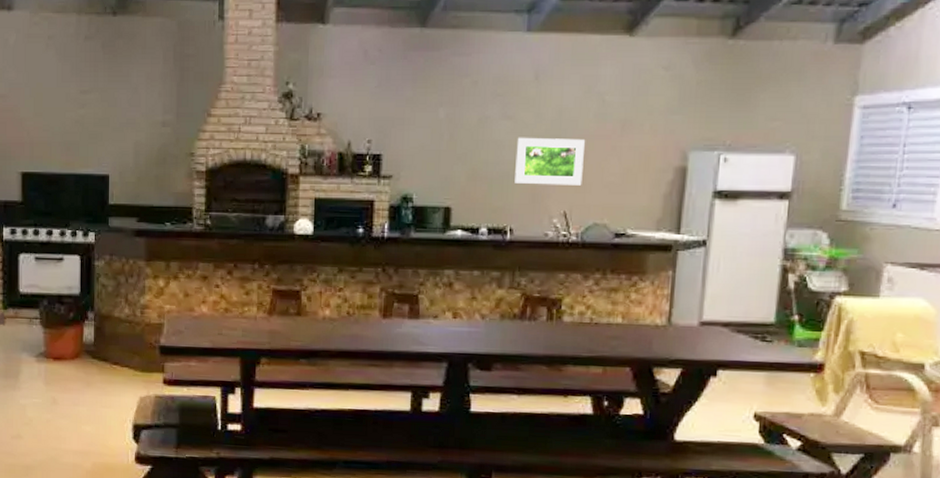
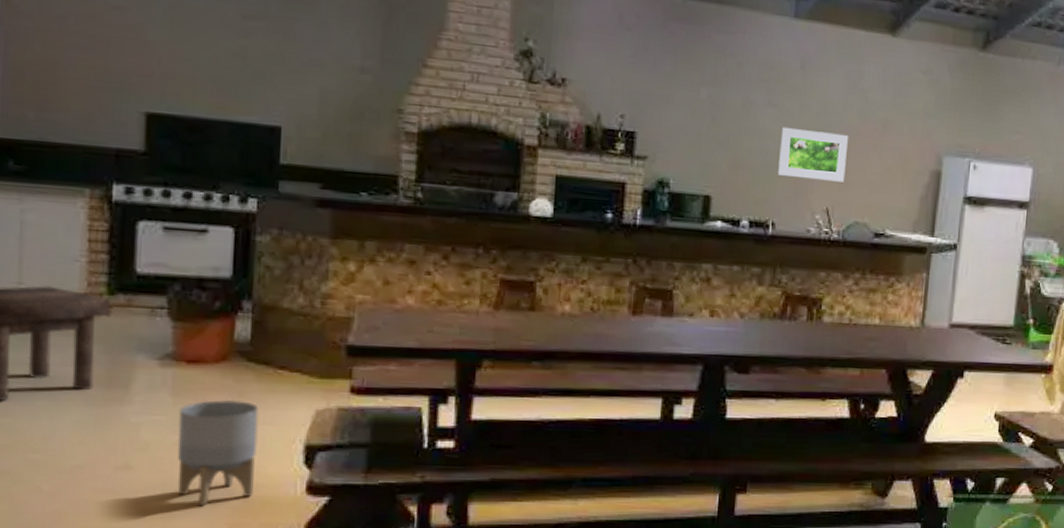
planter: none [49,387,101,469] -> present [177,399,259,507]

